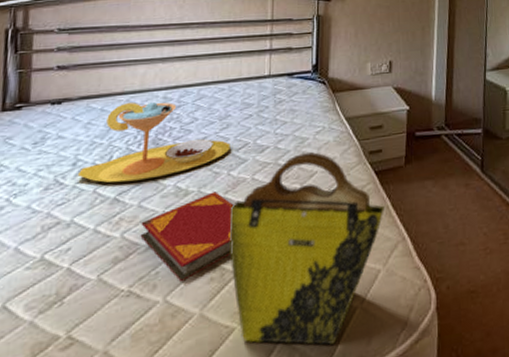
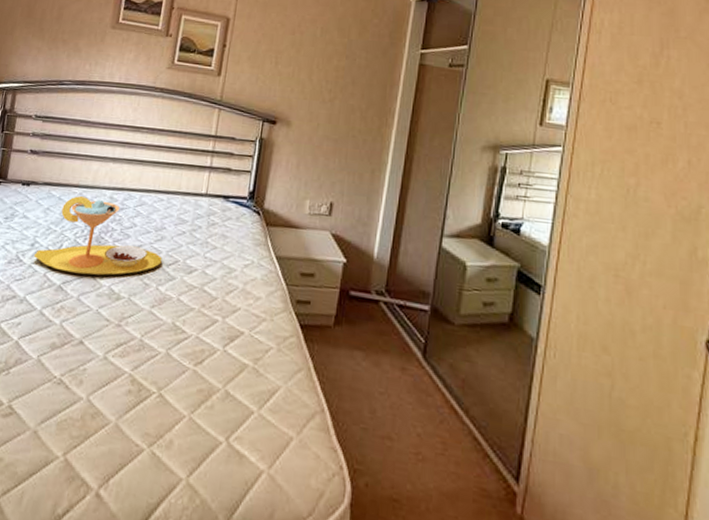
hardback book: present [140,191,234,282] -> none [75,302,158,386]
tote bag: present [229,152,386,345] -> none [148,284,307,503]

